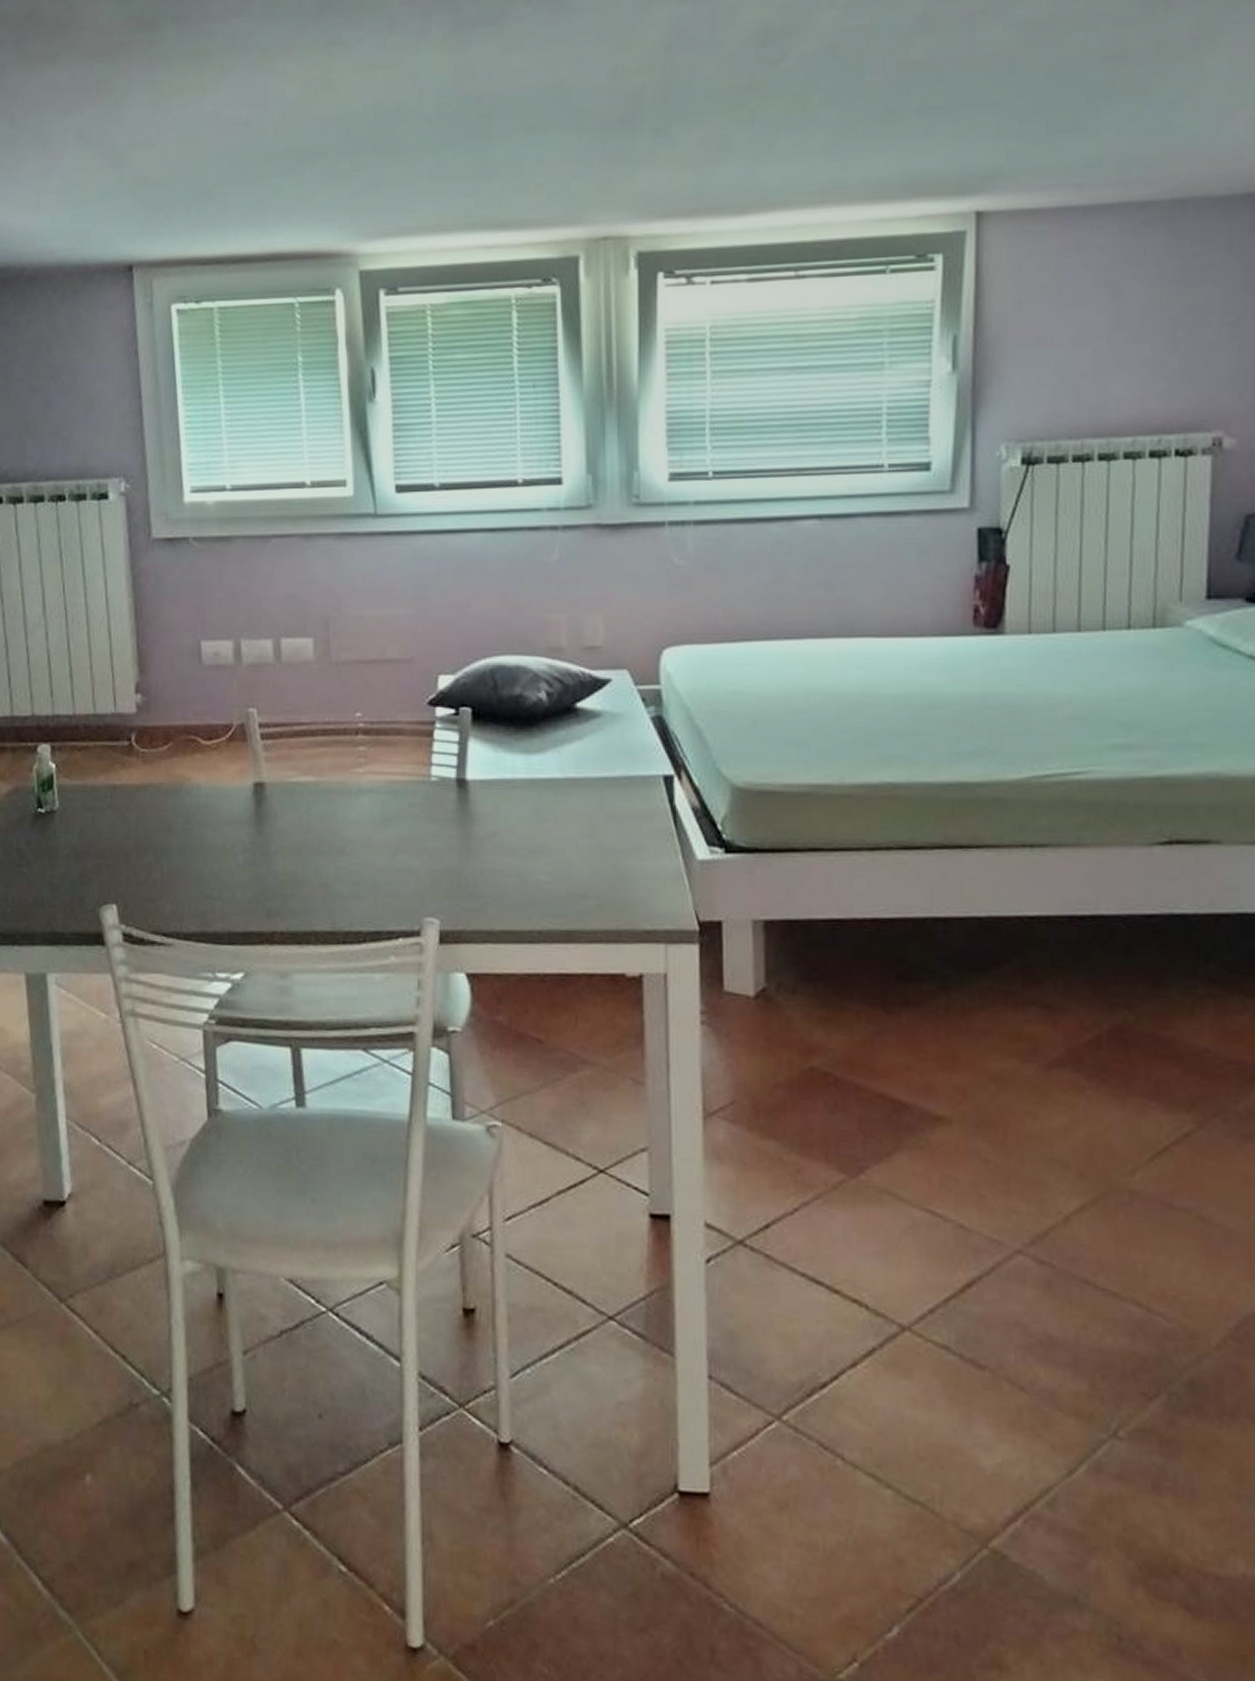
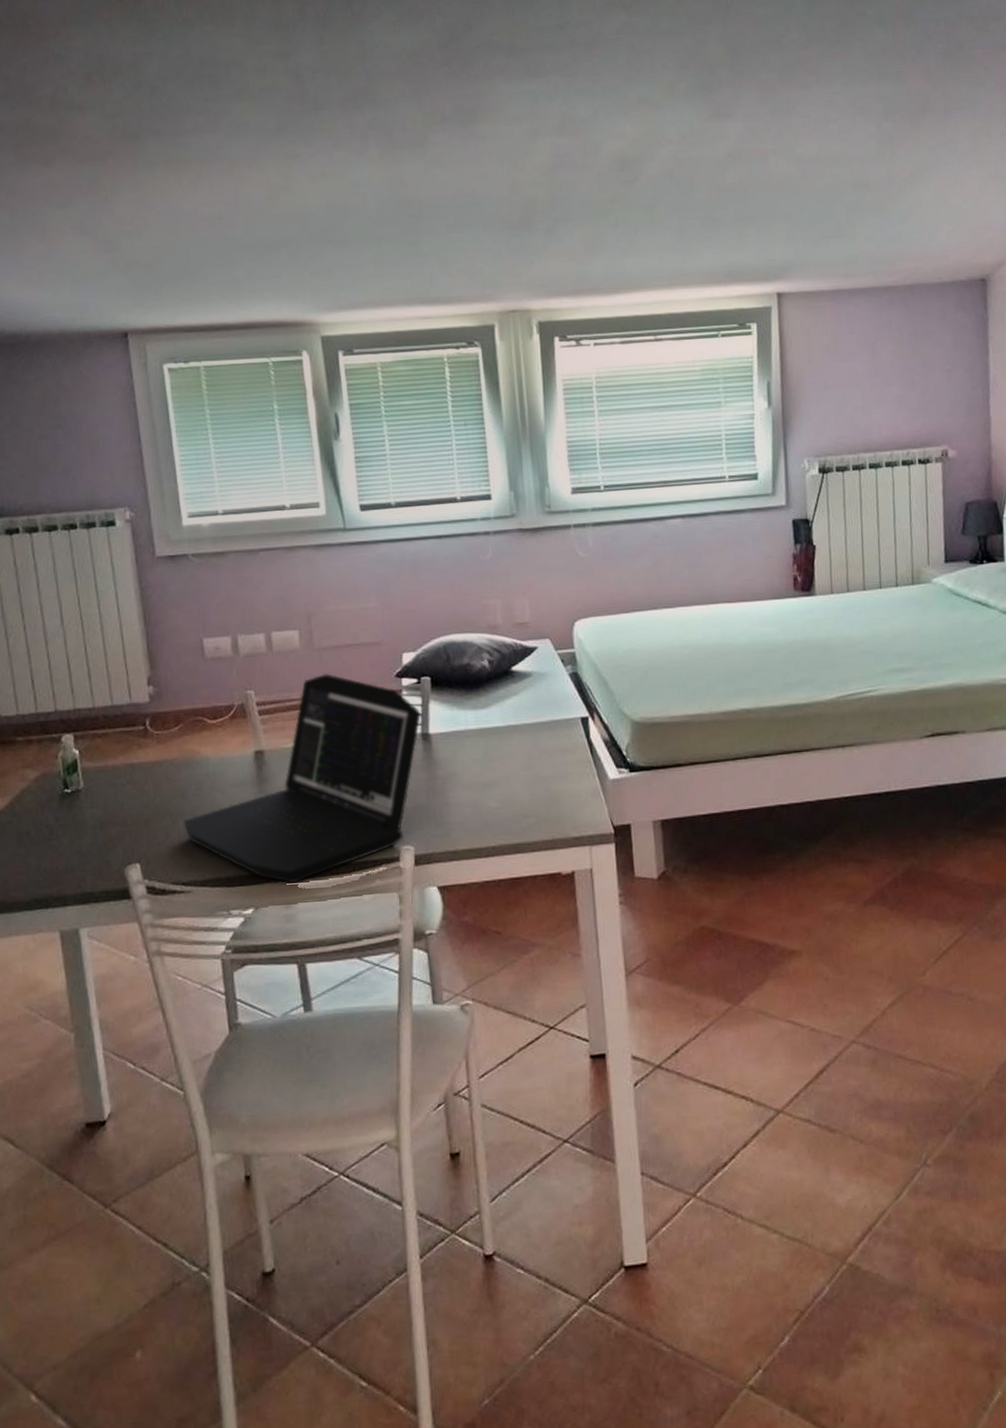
laptop: none [168,694,458,949] -> present [184,674,422,884]

